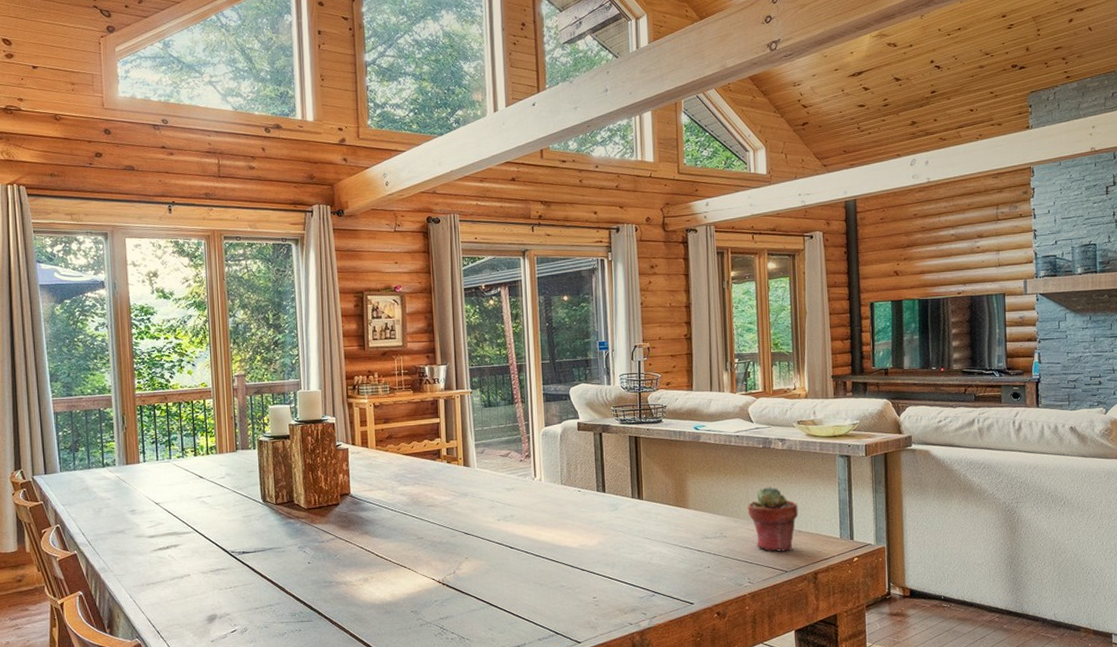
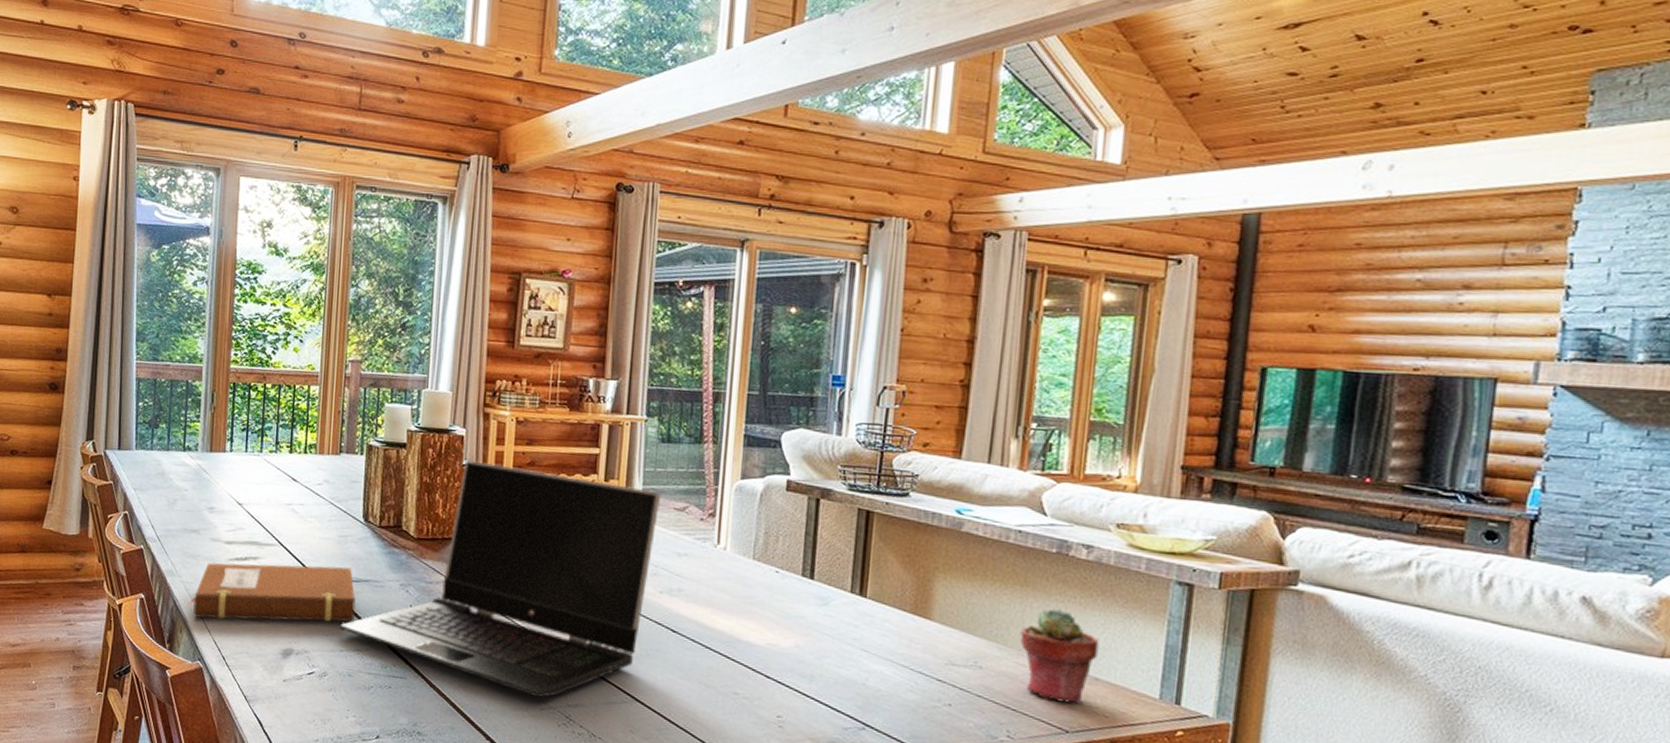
notebook: none [121,540,264,603] -> present [187,562,356,623]
laptop computer: none [253,441,489,616] -> present [340,460,660,697]

